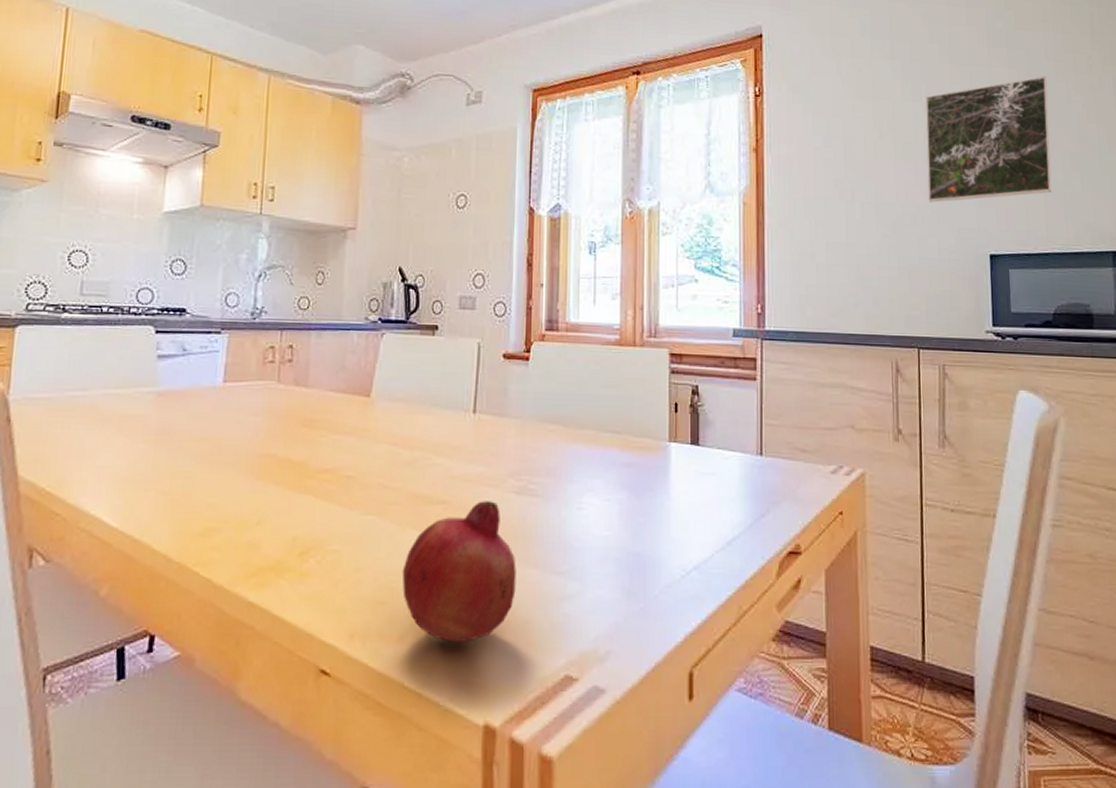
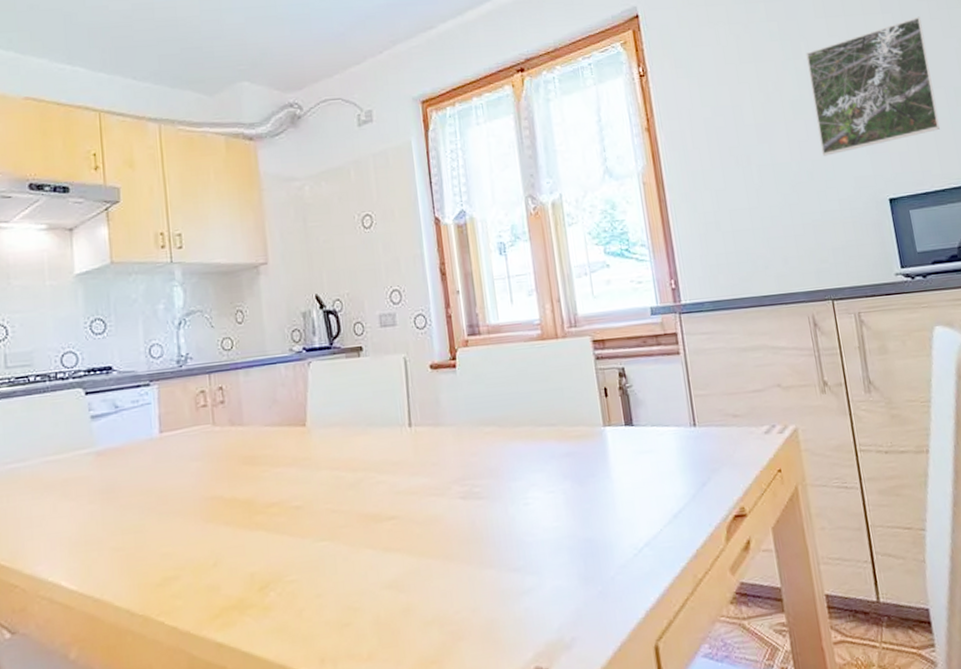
fruit: present [402,501,517,642] -> none [362,509,476,652]

